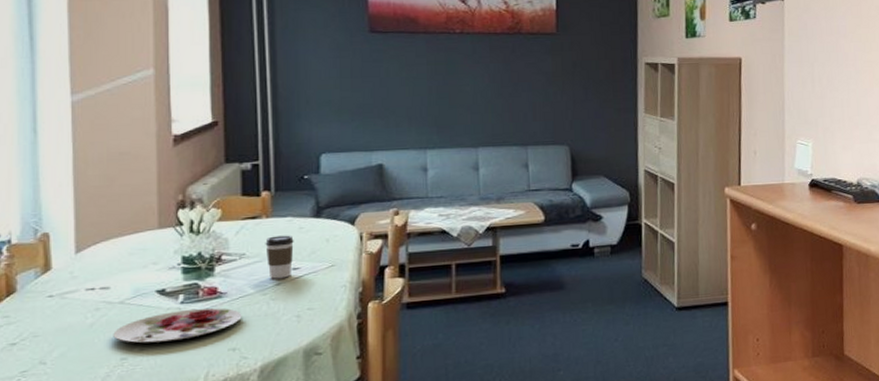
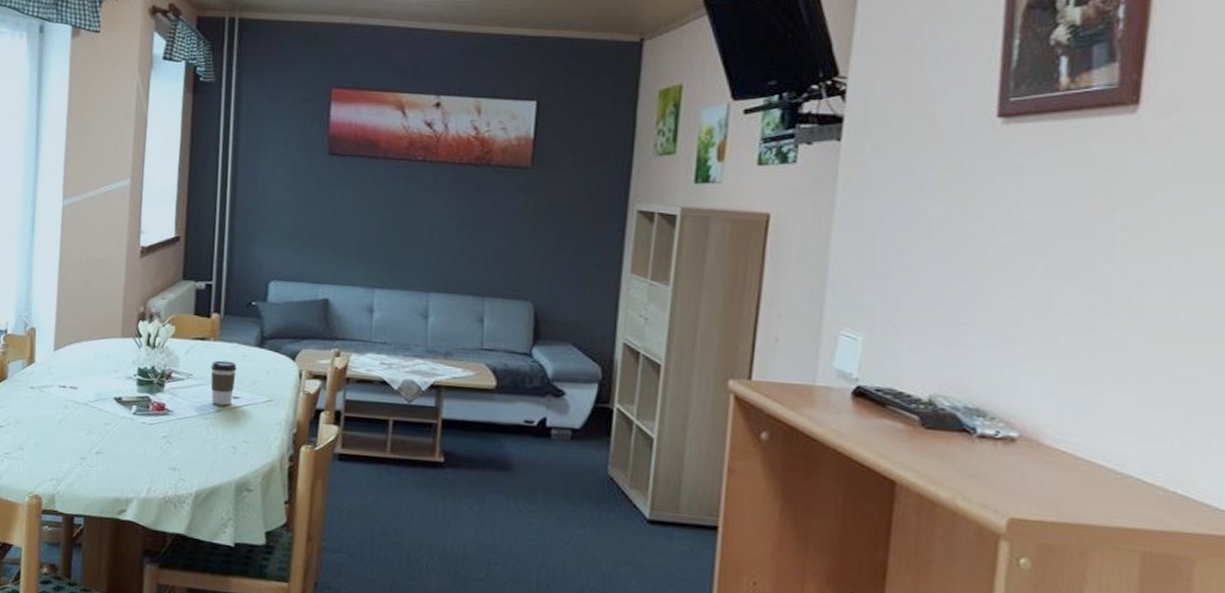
plate: present [113,308,242,343] -> none [76,421,184,450]

